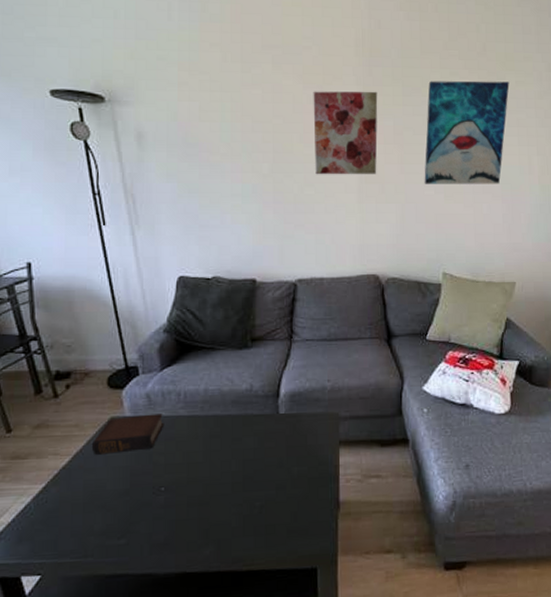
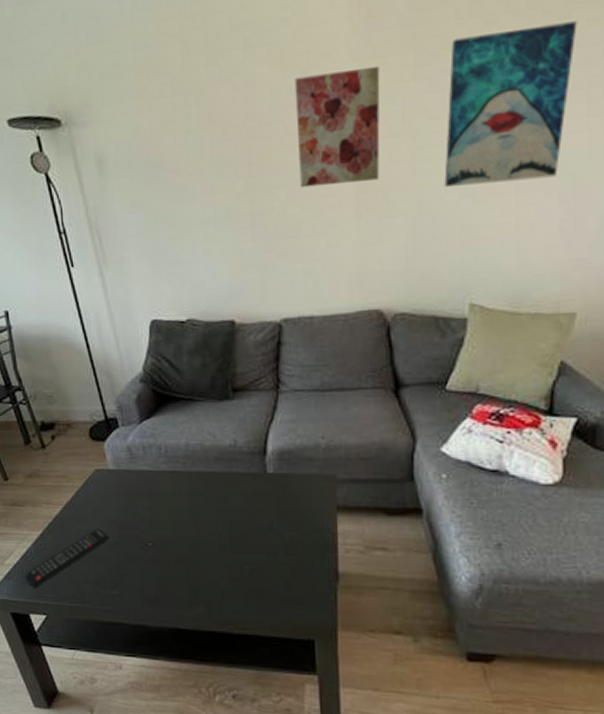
remote control: none [21,477,120,547] -> present [25,528,109,588]
book: present [91,413,165,455] -> none [79,468,147,506]

